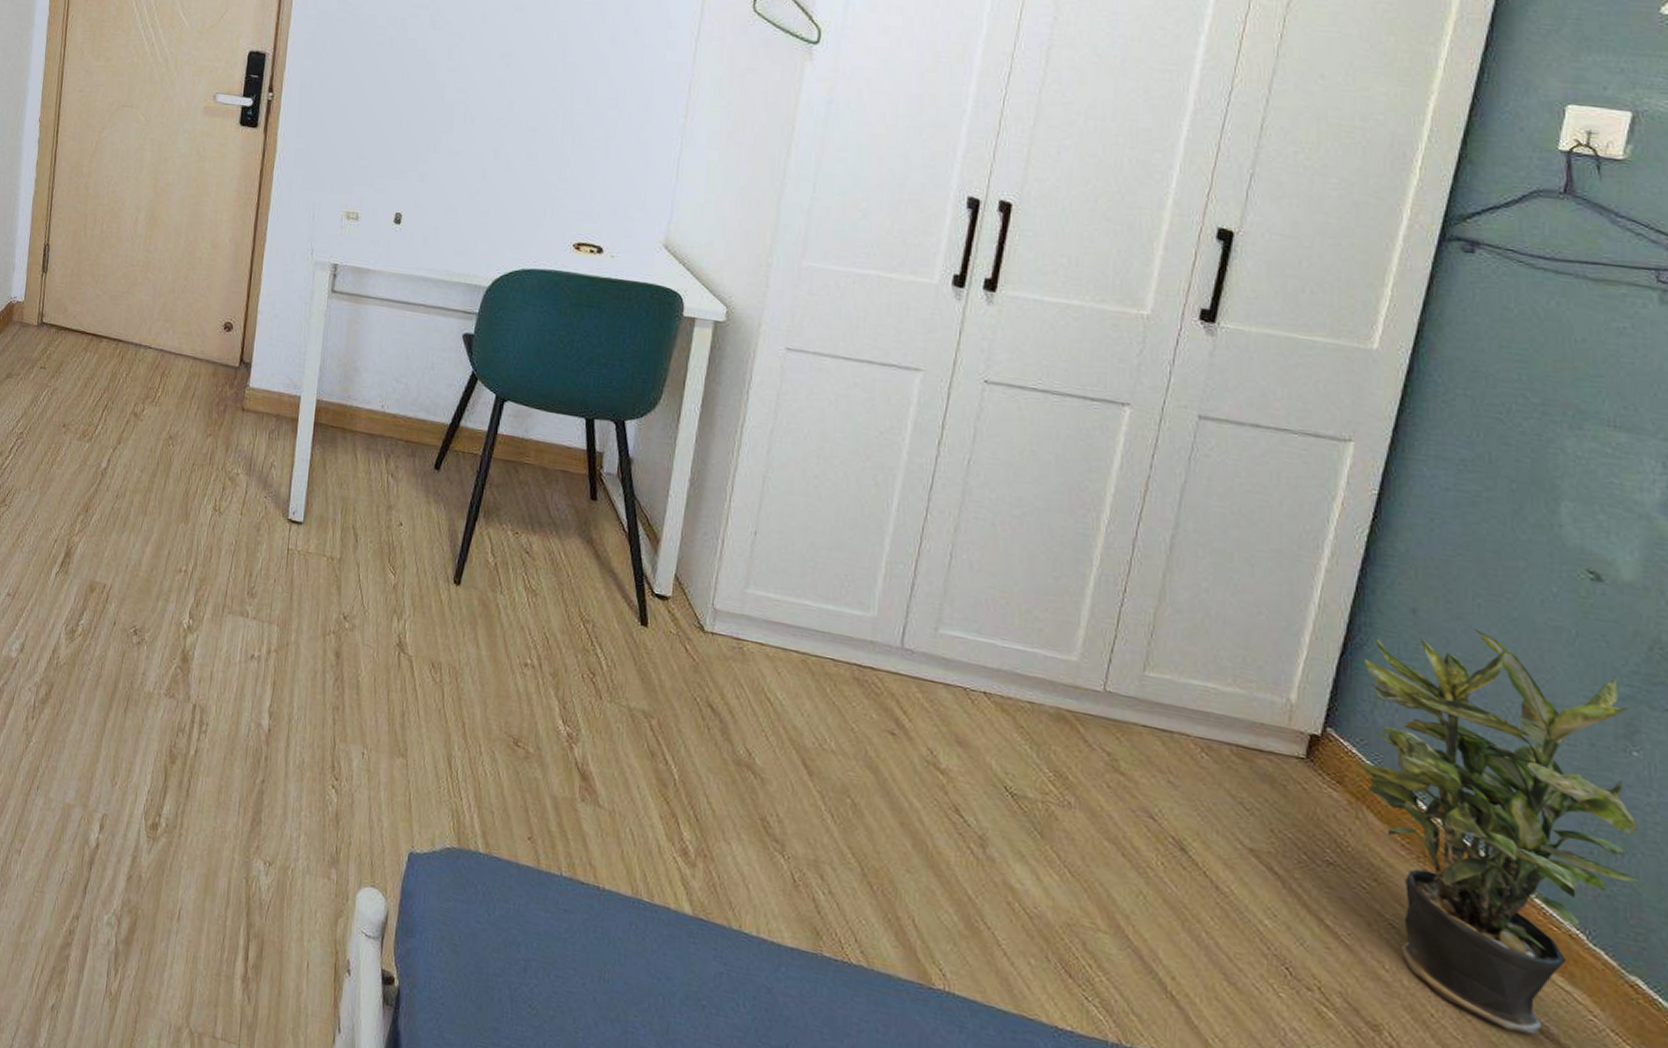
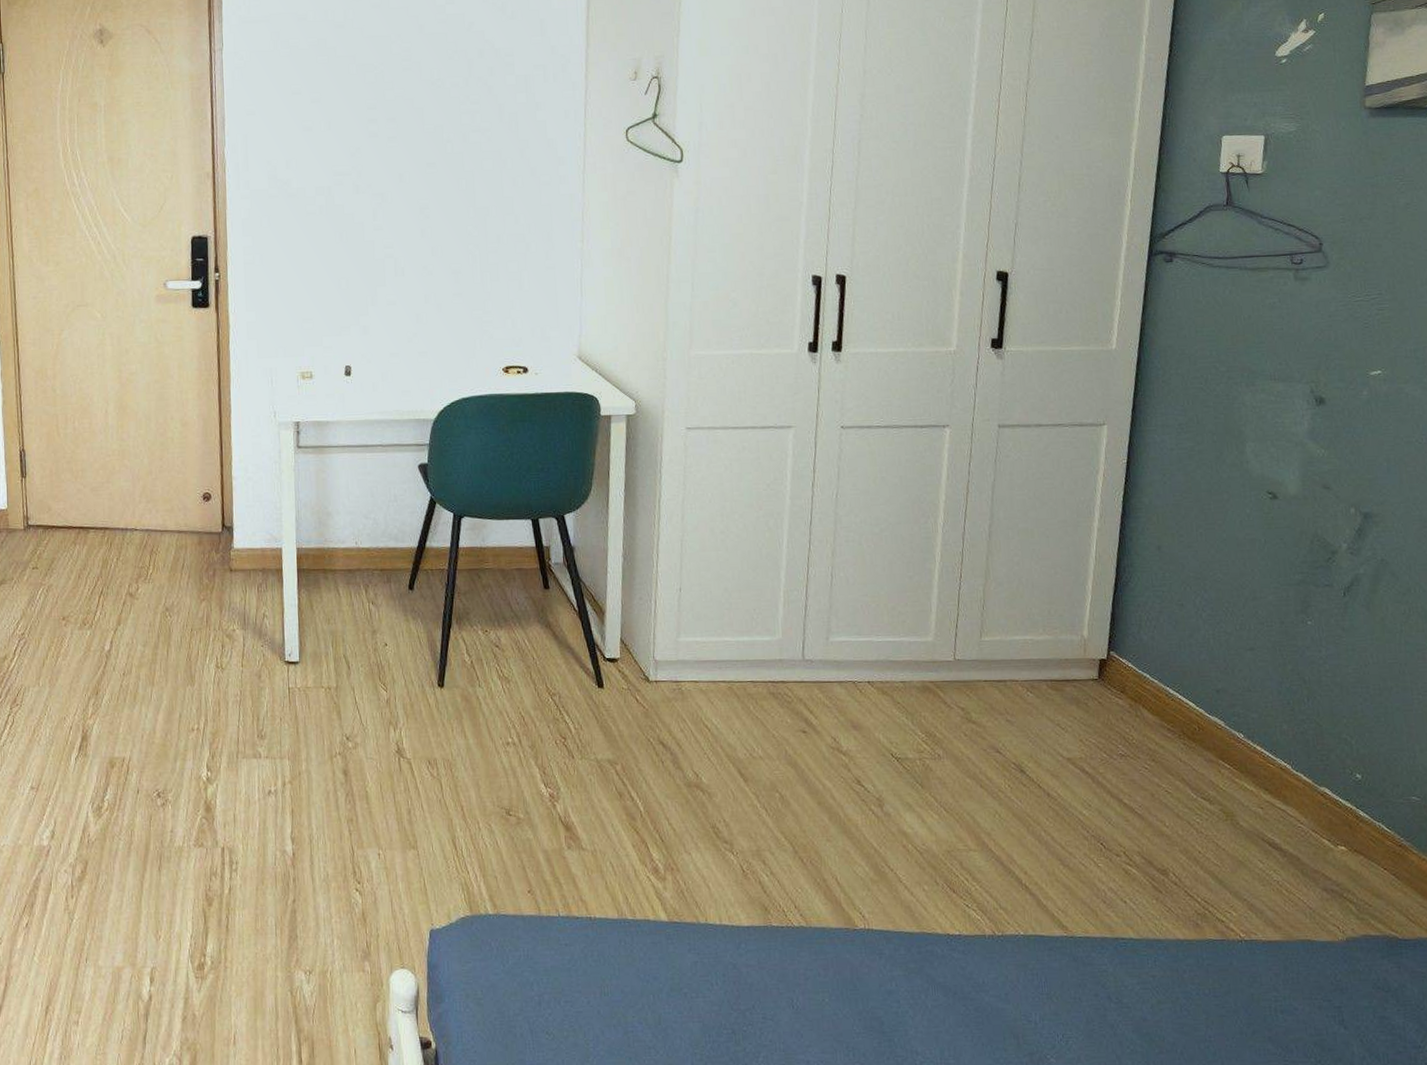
potted plant: present [1361,629,1641,1035] -> none [1130,553,1321,850]

